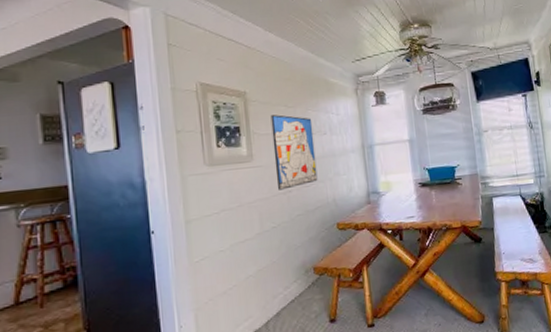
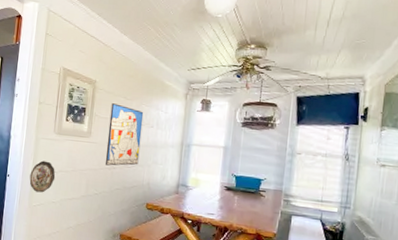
decorative plate: none [182,202,218,245] -> present [29,160,56,193]

